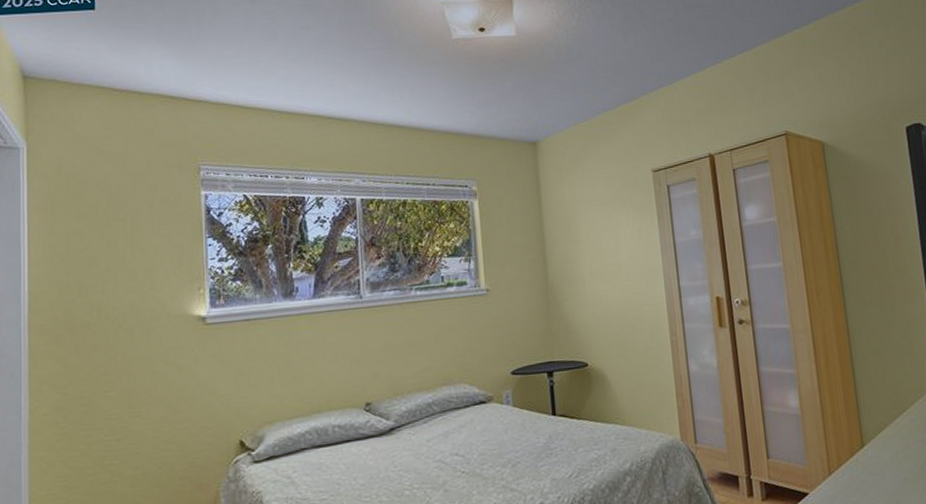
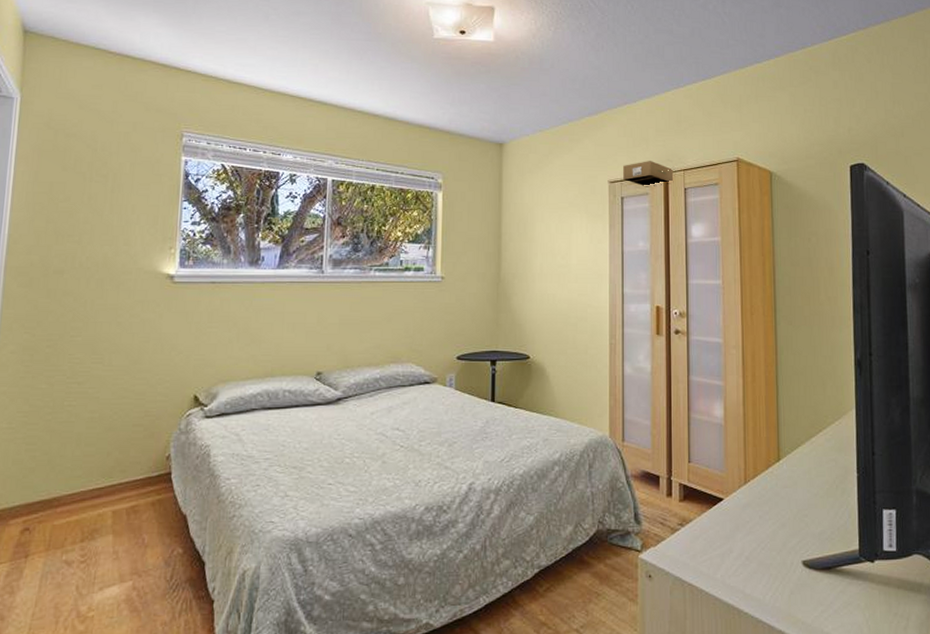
box: none [666,144,721,173] -> present [623,161,674,187]

